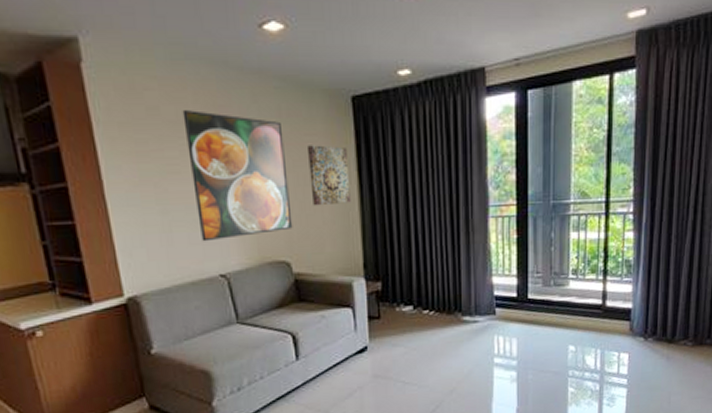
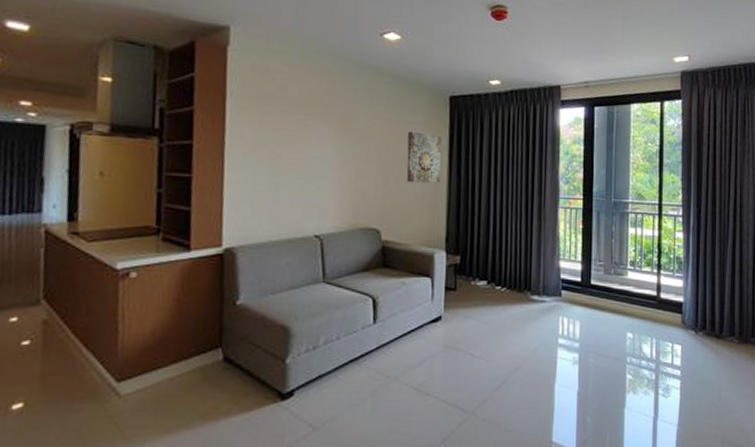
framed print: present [182,110,293,242] -> none [303,92,389,204]

